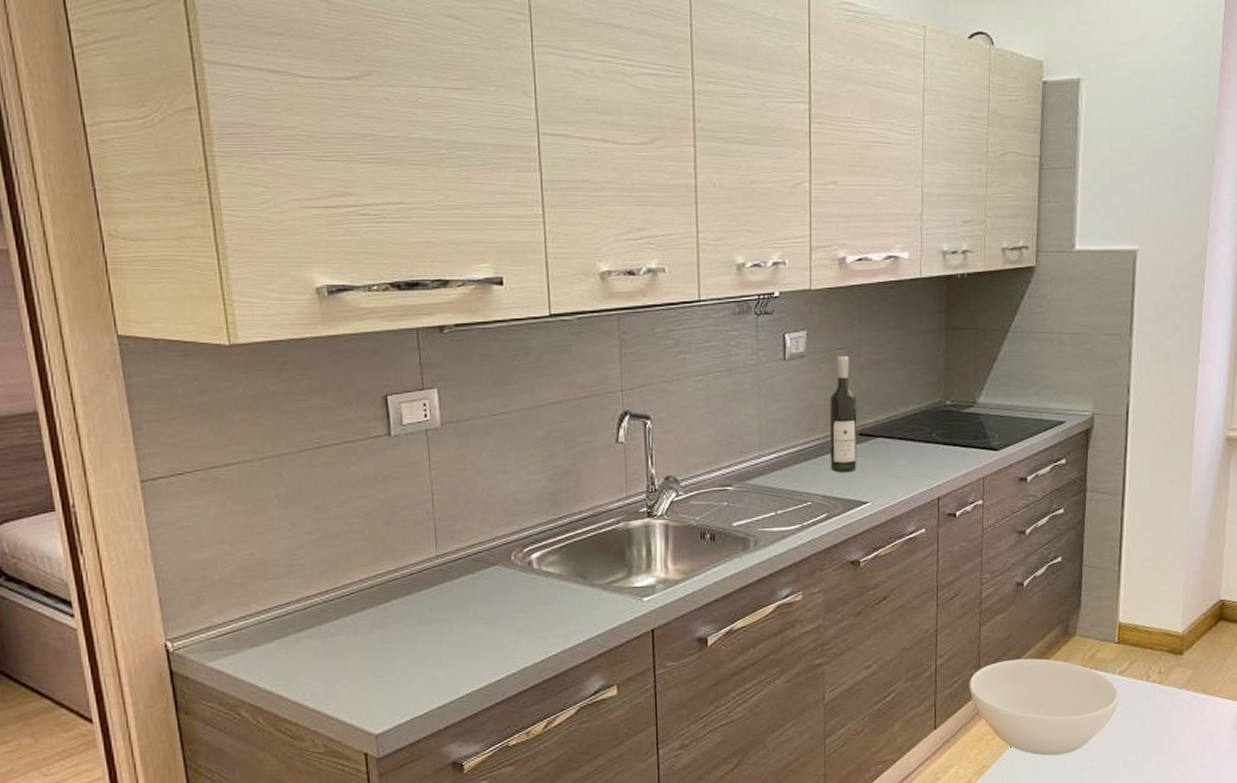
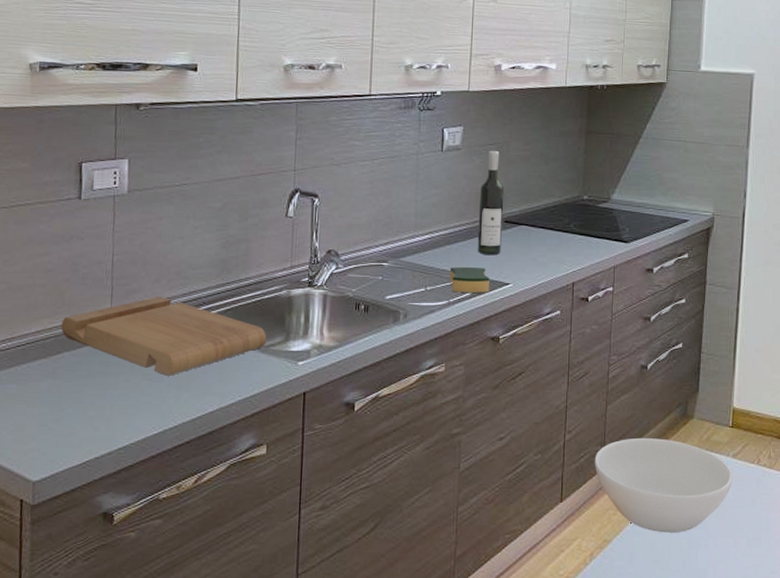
cutting board: none [385,535,608,620] -> present [61,296,267,376]
sponge: none [801,486,846,515] -> present [449,266,489,293]

